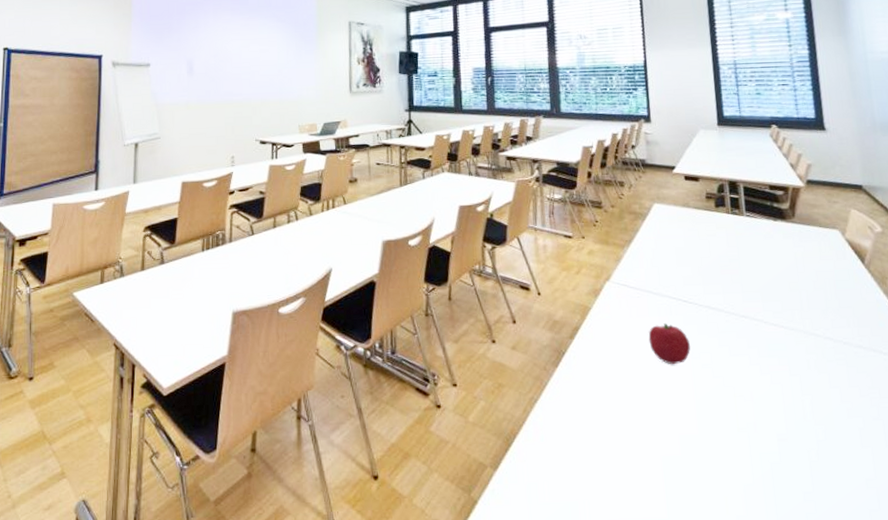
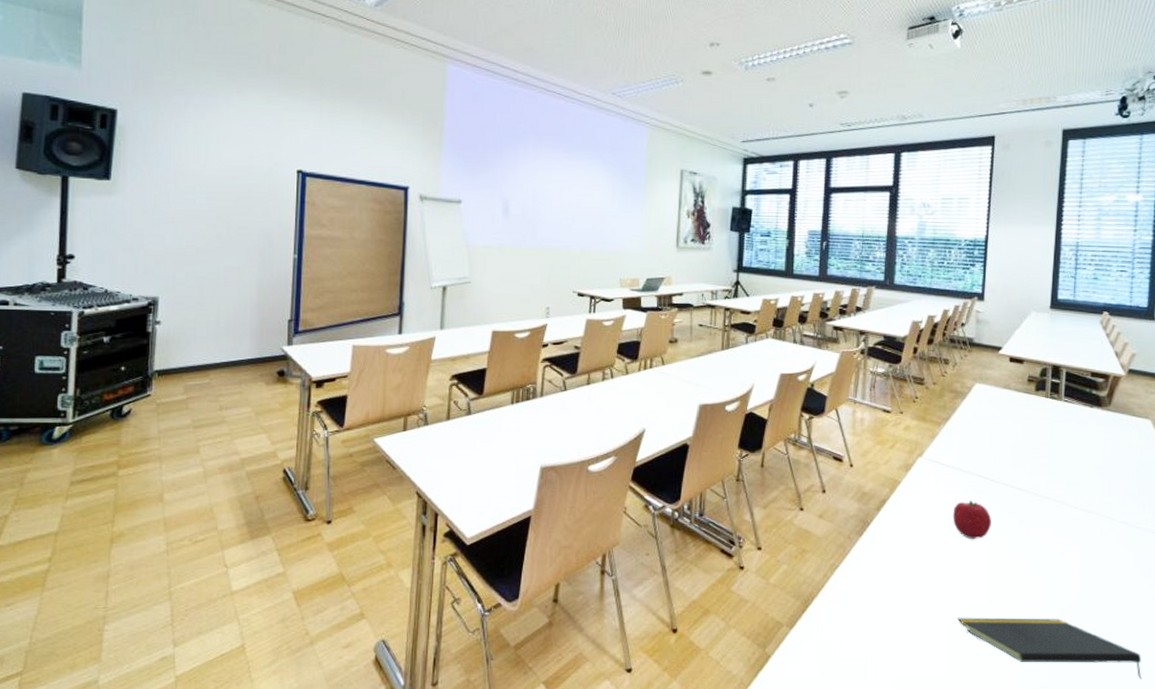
notepad: none [669,446,879,512] -> present [957,617,1142,680]

